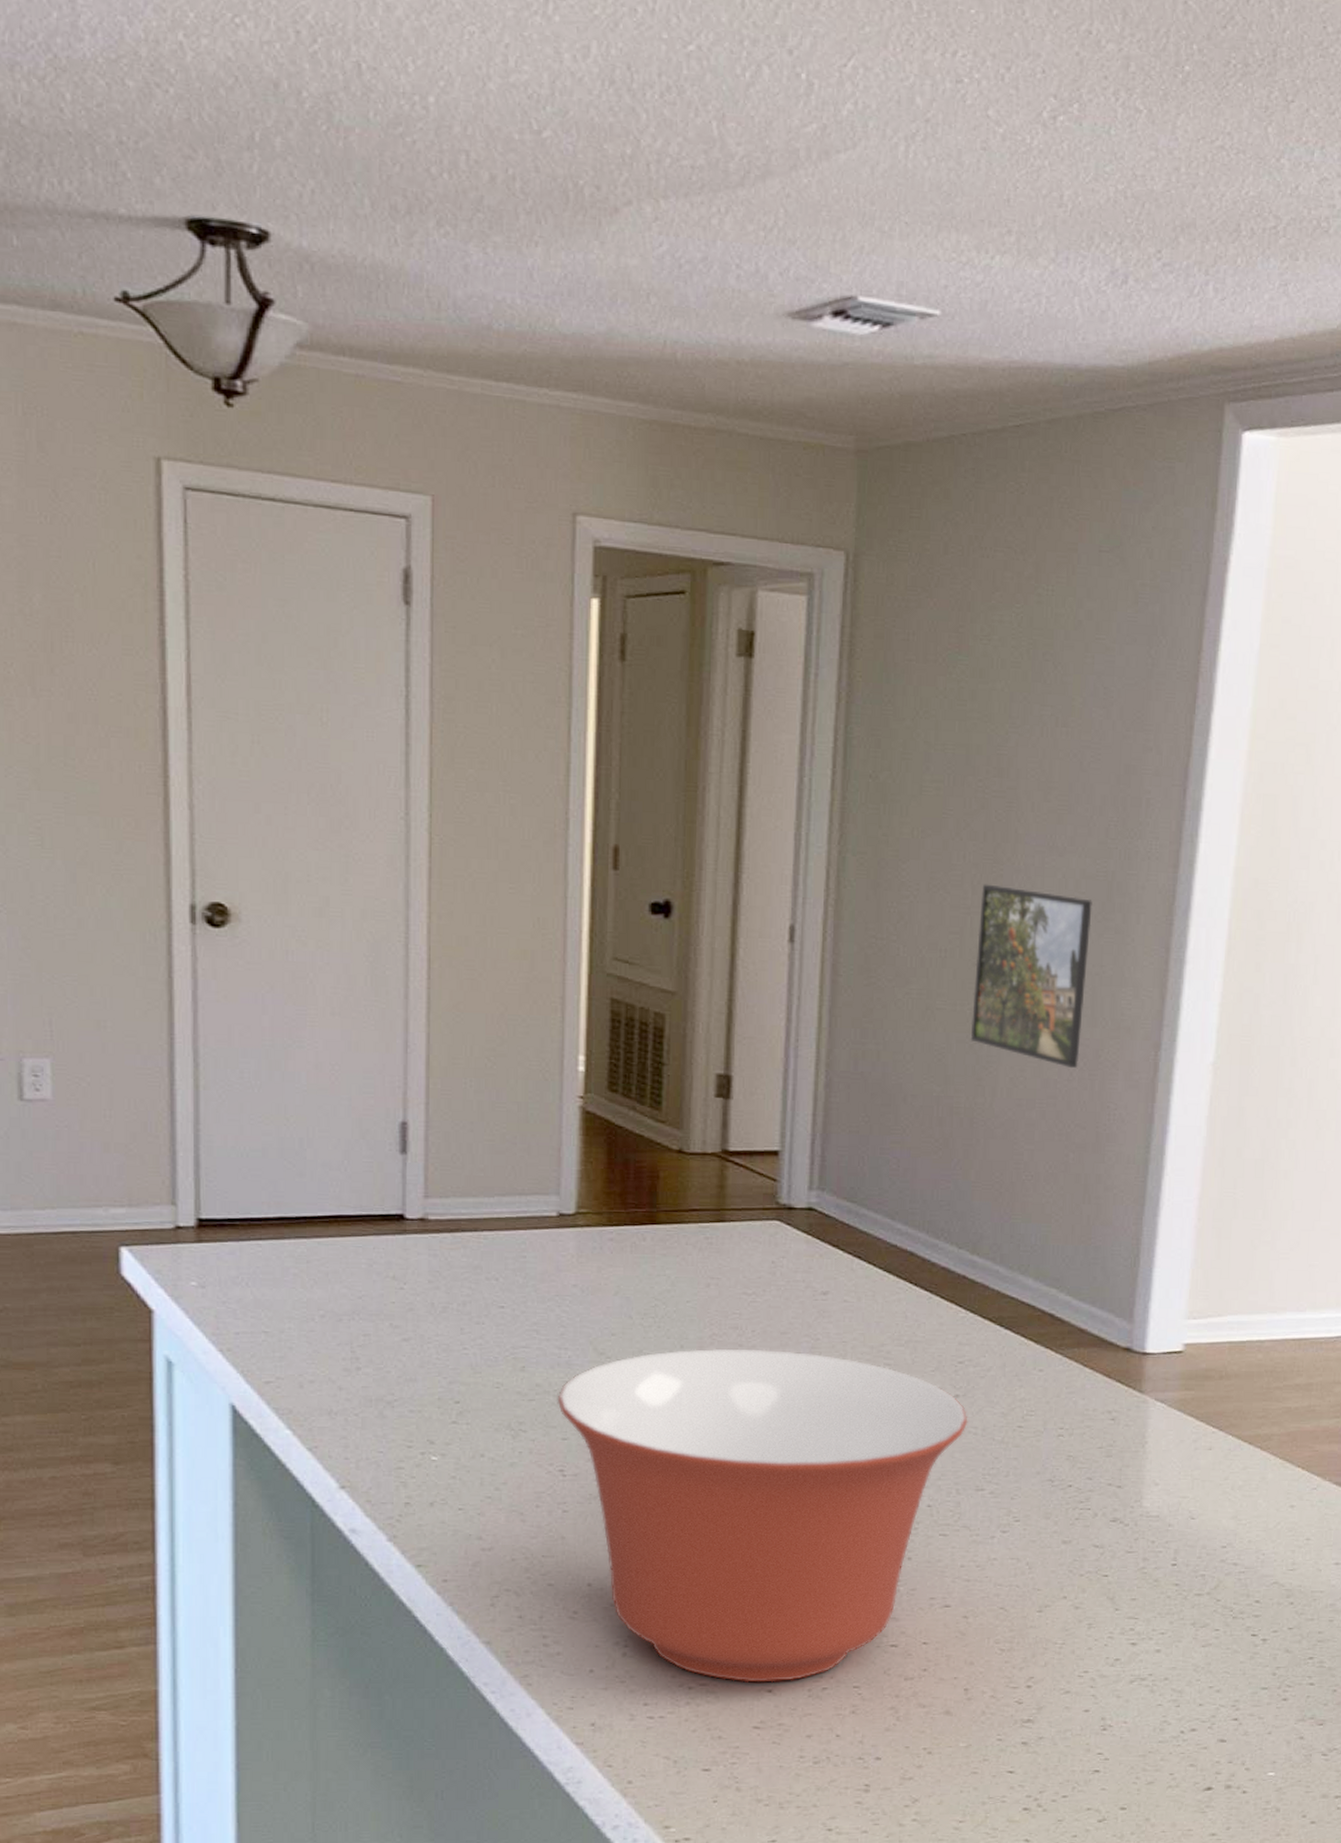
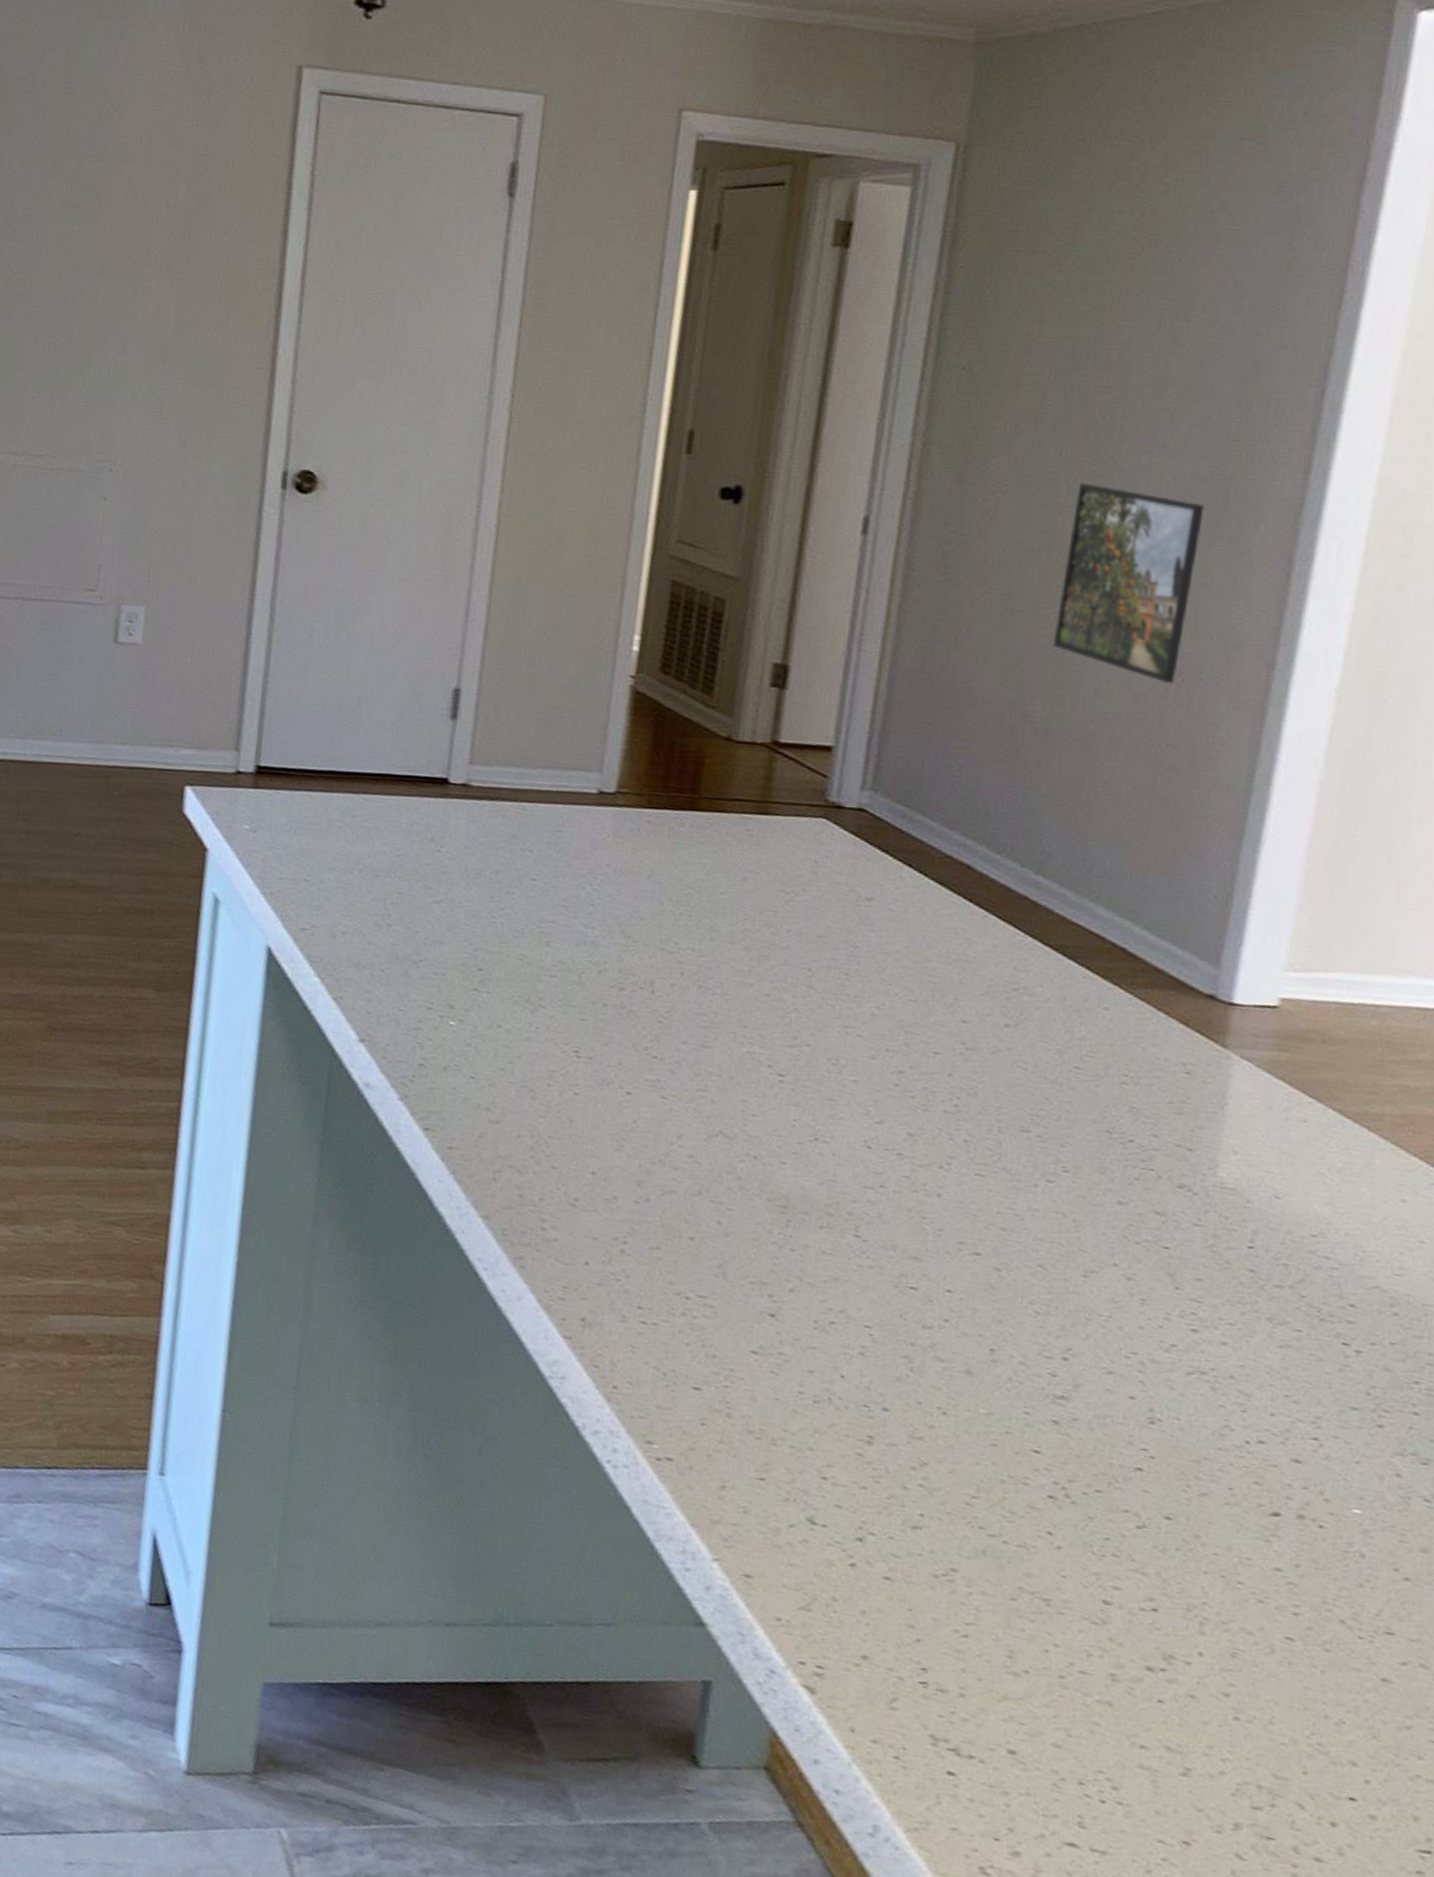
mixing bowl: present [557,1348,968,1683] -> none [578,942,1018,1309]

